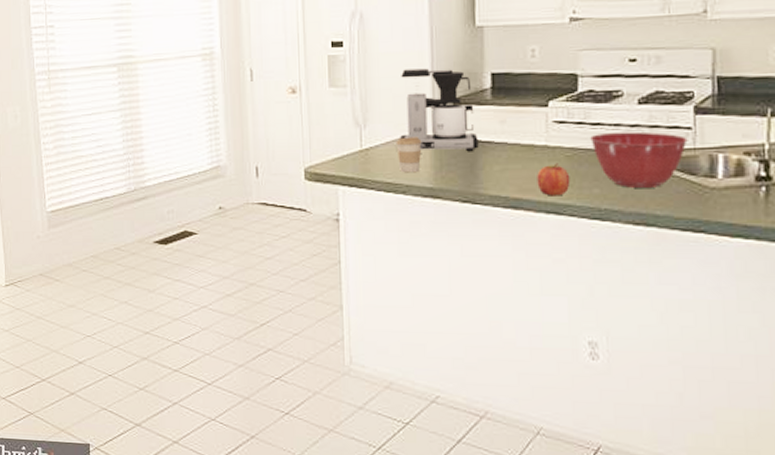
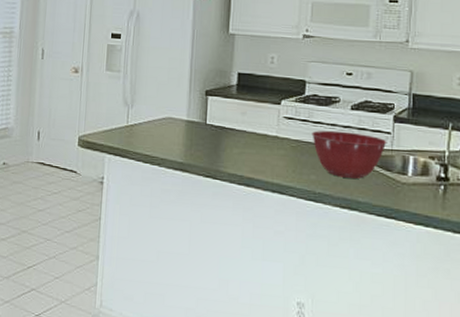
coffee cup: present [396,136,422,173] -> none [156,118,177,149]
coffee maker: present [400,68,479,152] -> none [160,62,223,136]
fruit: present [537,163,571,196] -> none [267,151,294,179]

